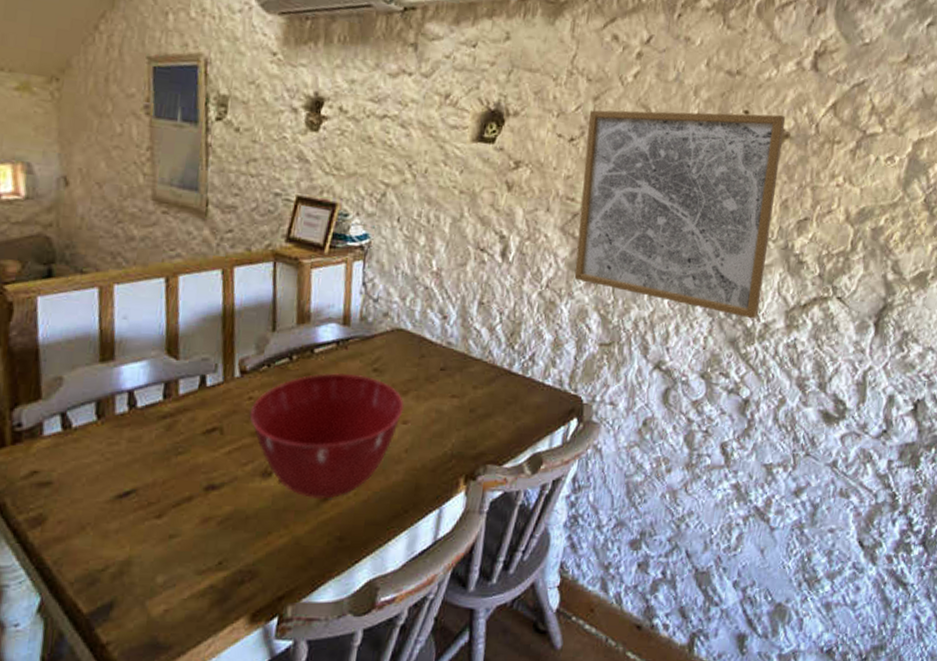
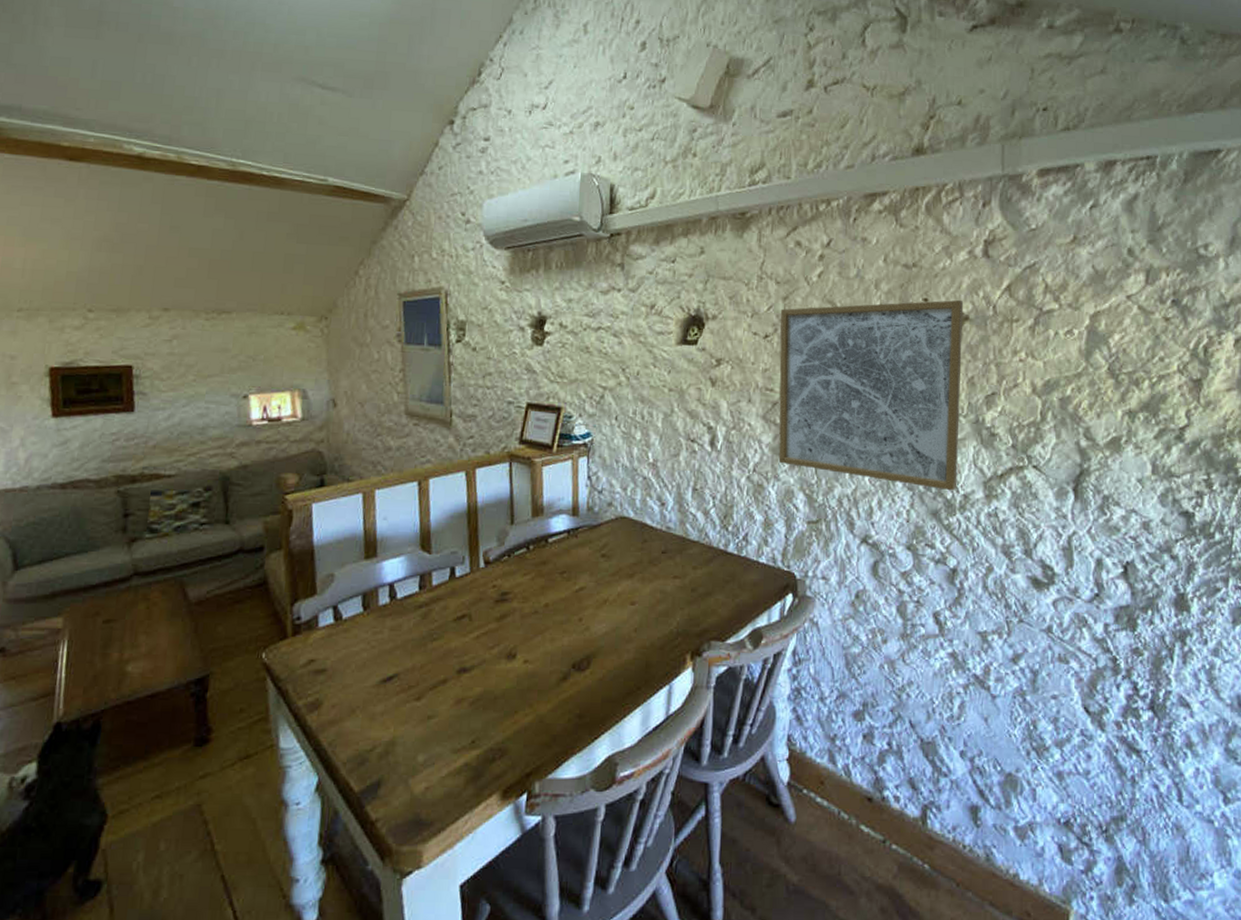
mixing bowl: present [249,372,404,500] -> none [494,559,631,679]

